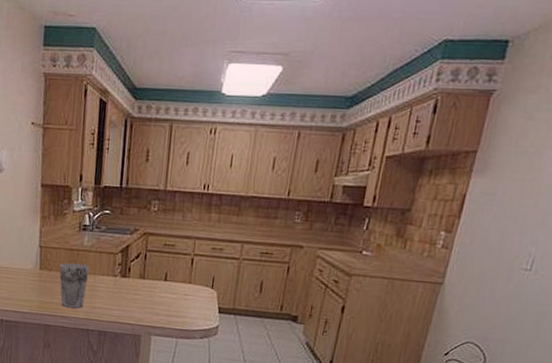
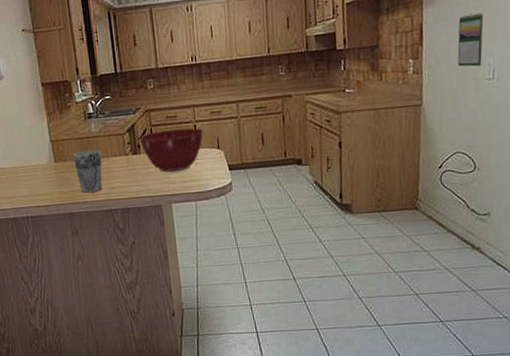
mixing bowl: none [130,257,201,304] -> present [138,128,204,172]
calendar: none [494,193,538,253] -> present [457,12,484,67]

